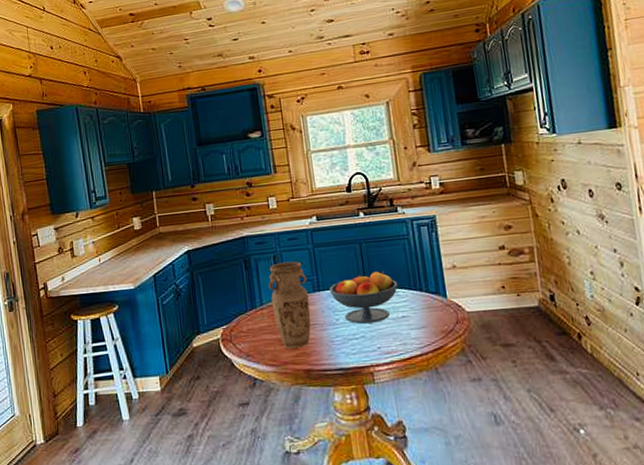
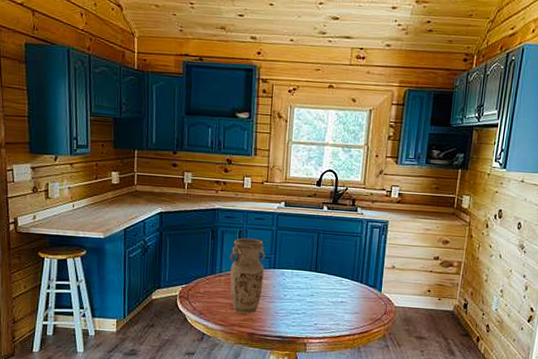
fruit bowl: present [328,270,398,324] -> none [283,260,343,303]

